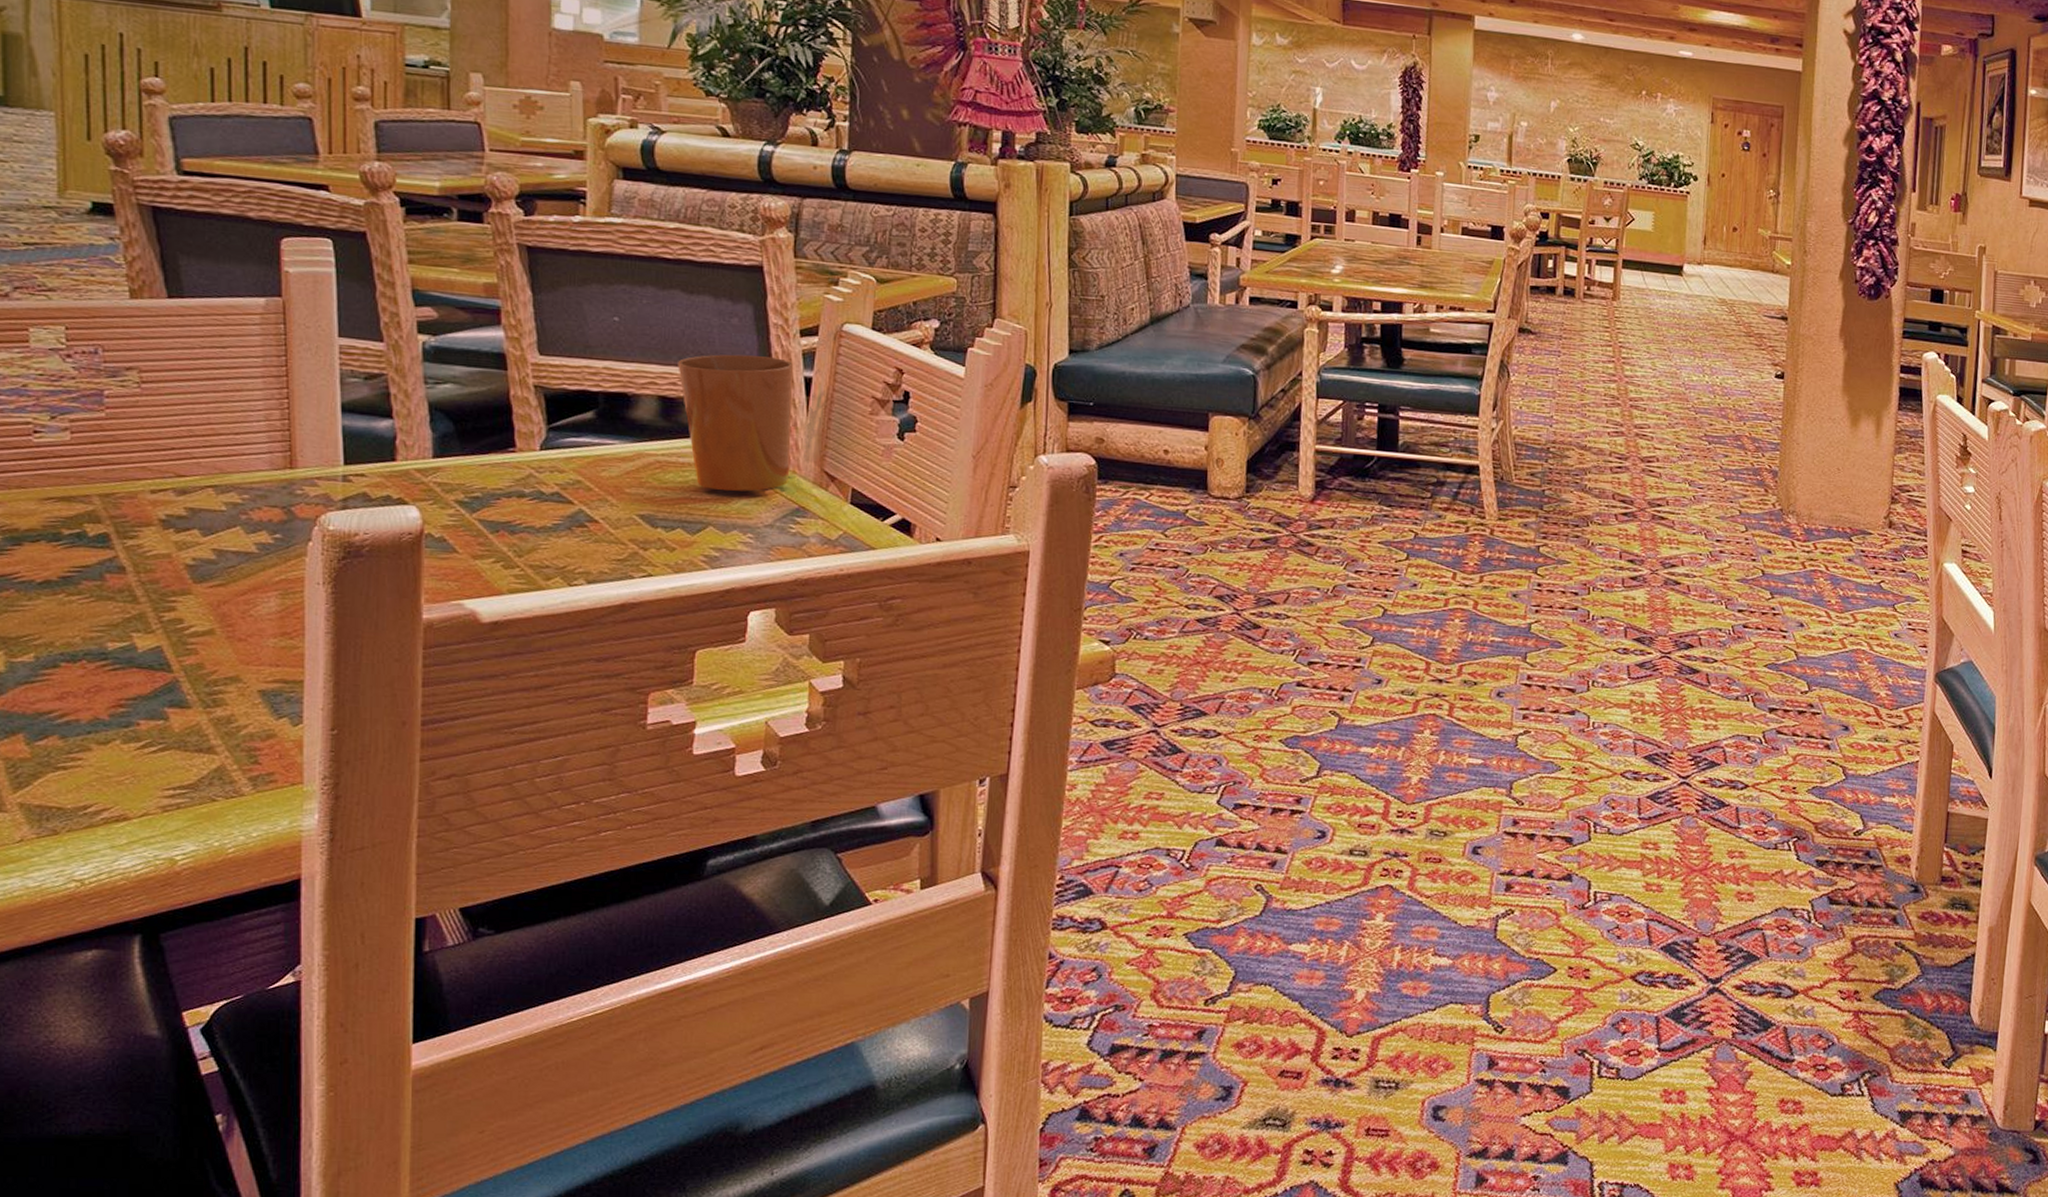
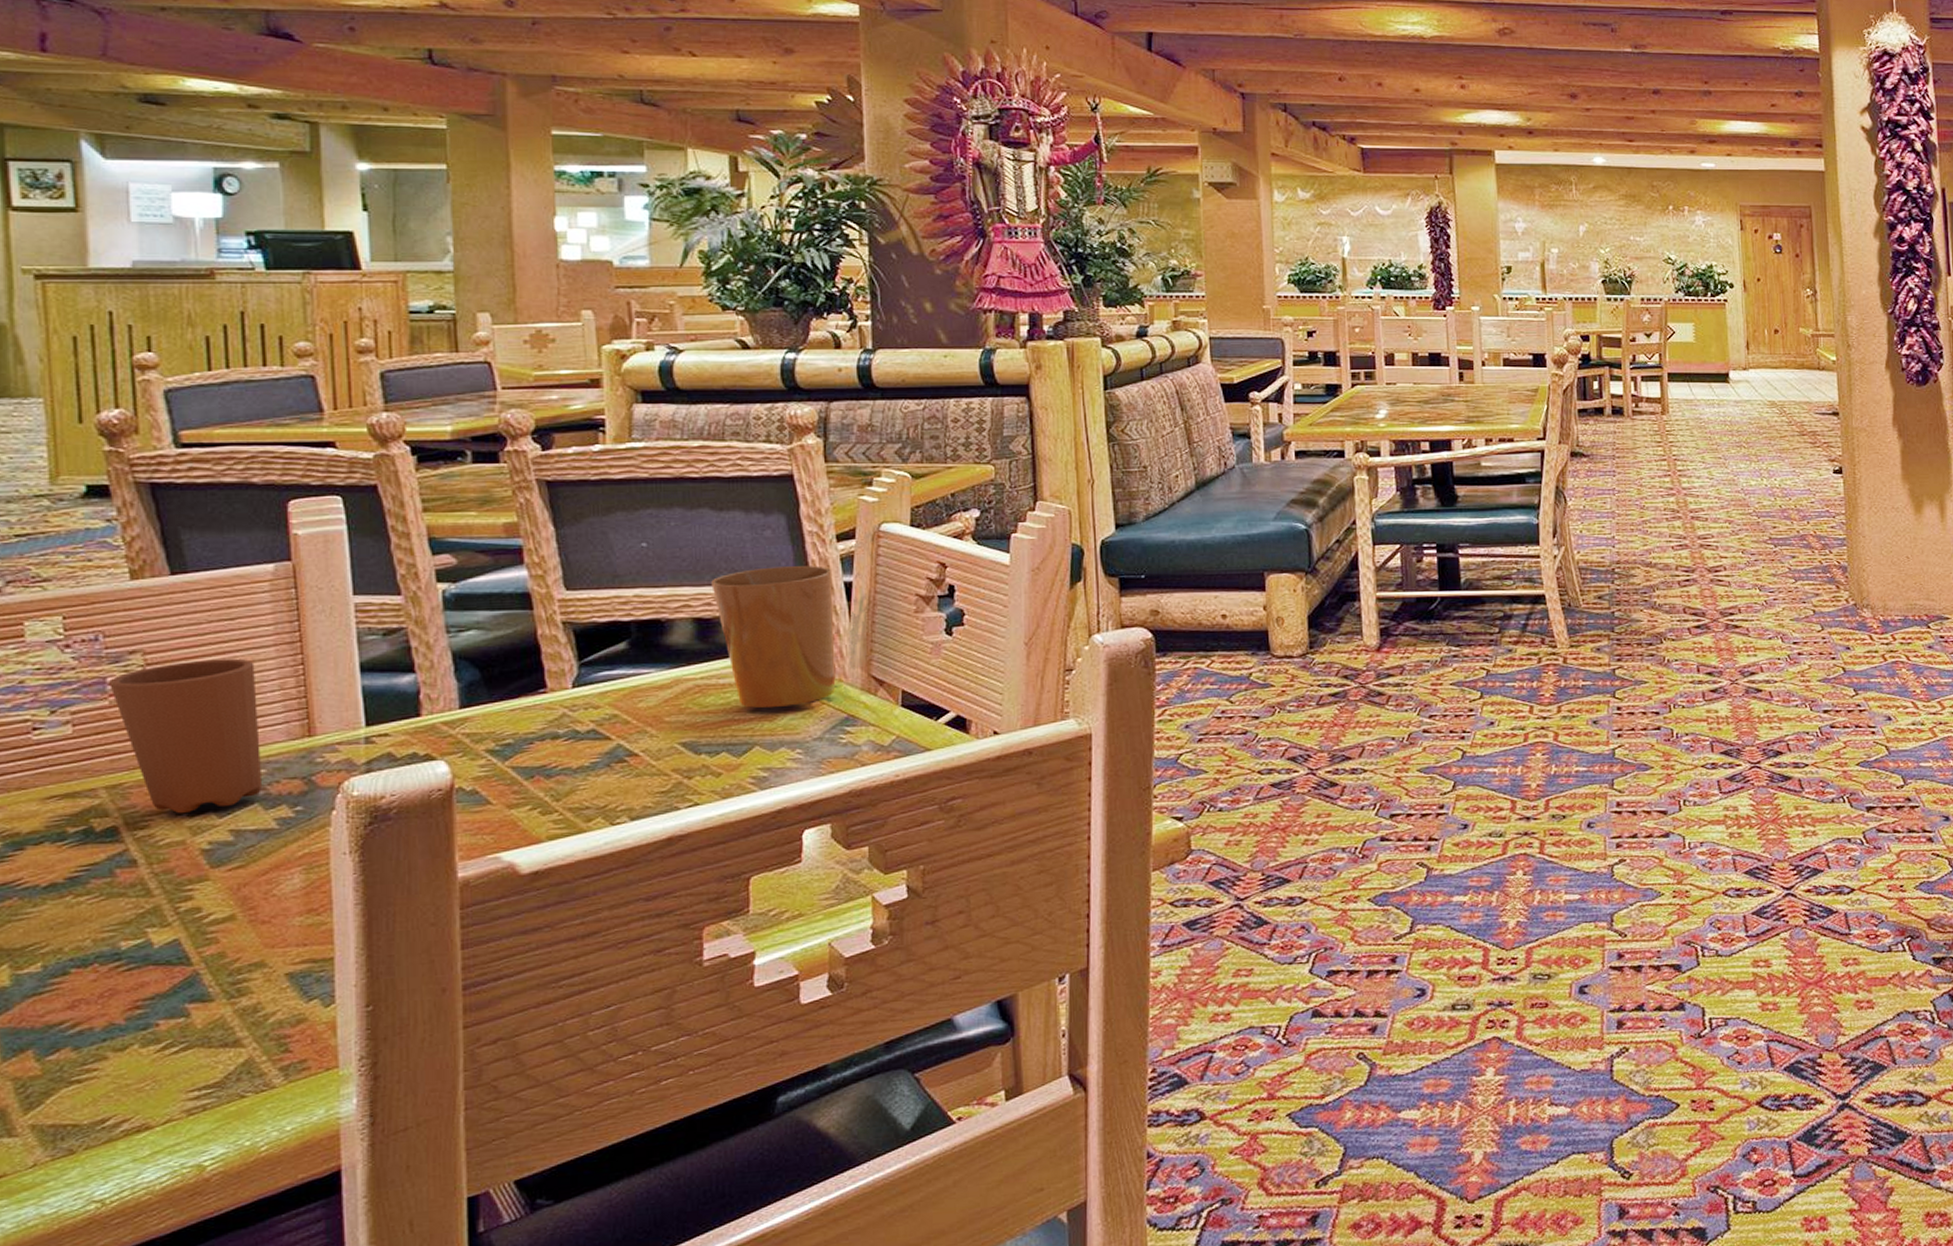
cup: none [107,383,245,529] -> present [109,658,261,814]

